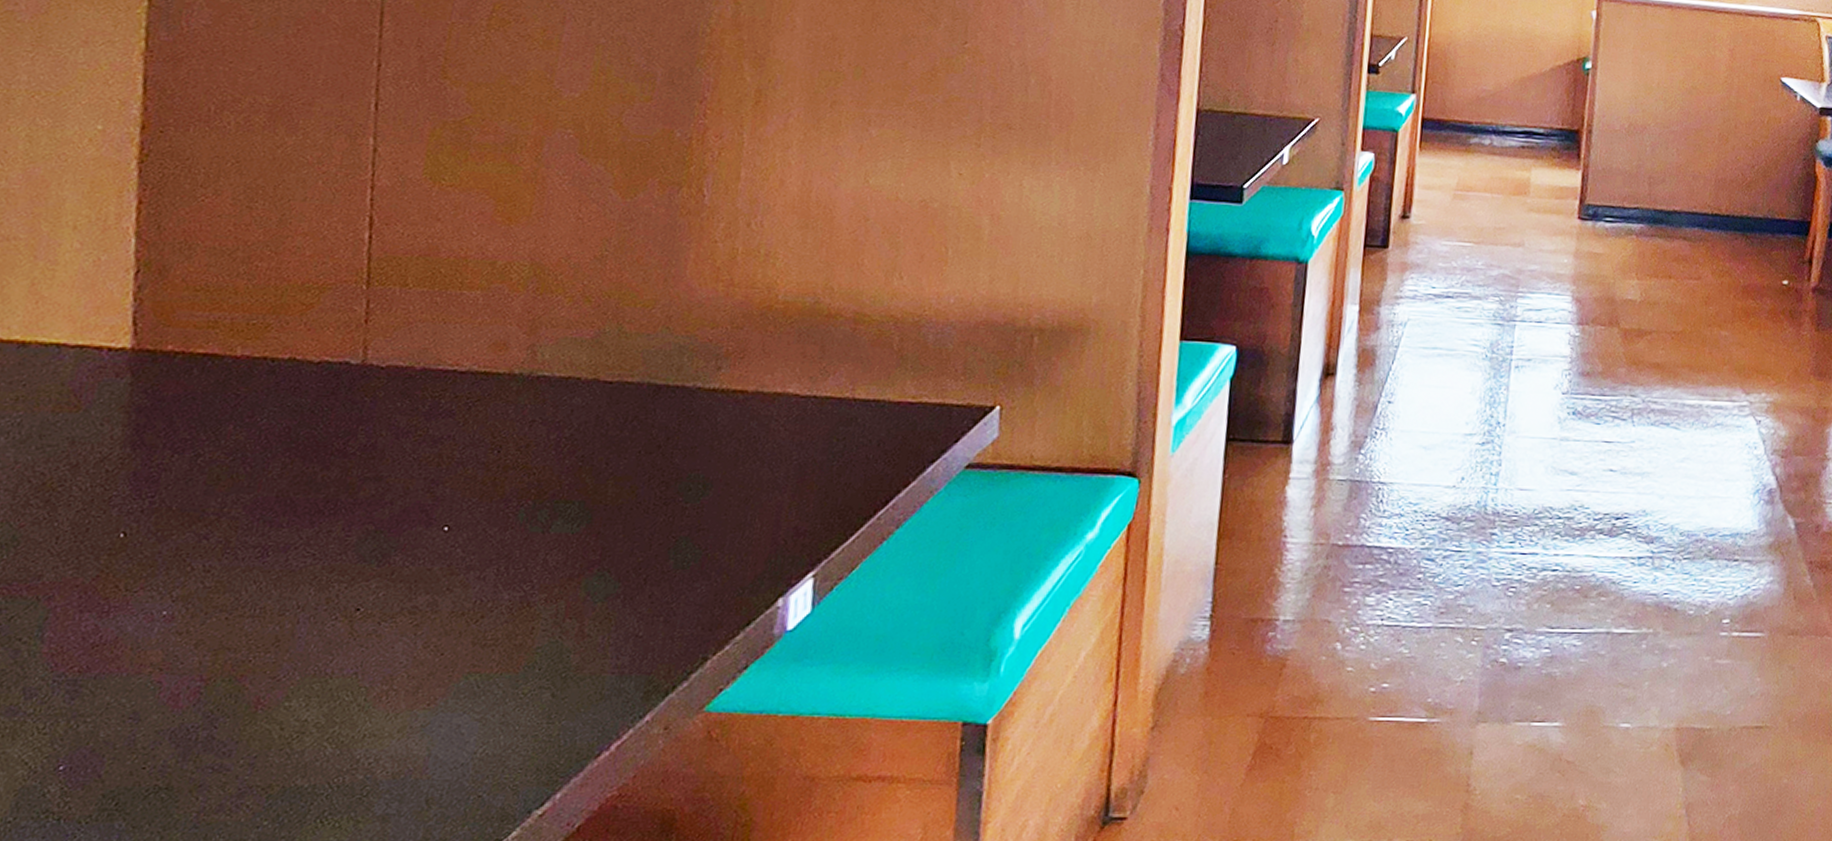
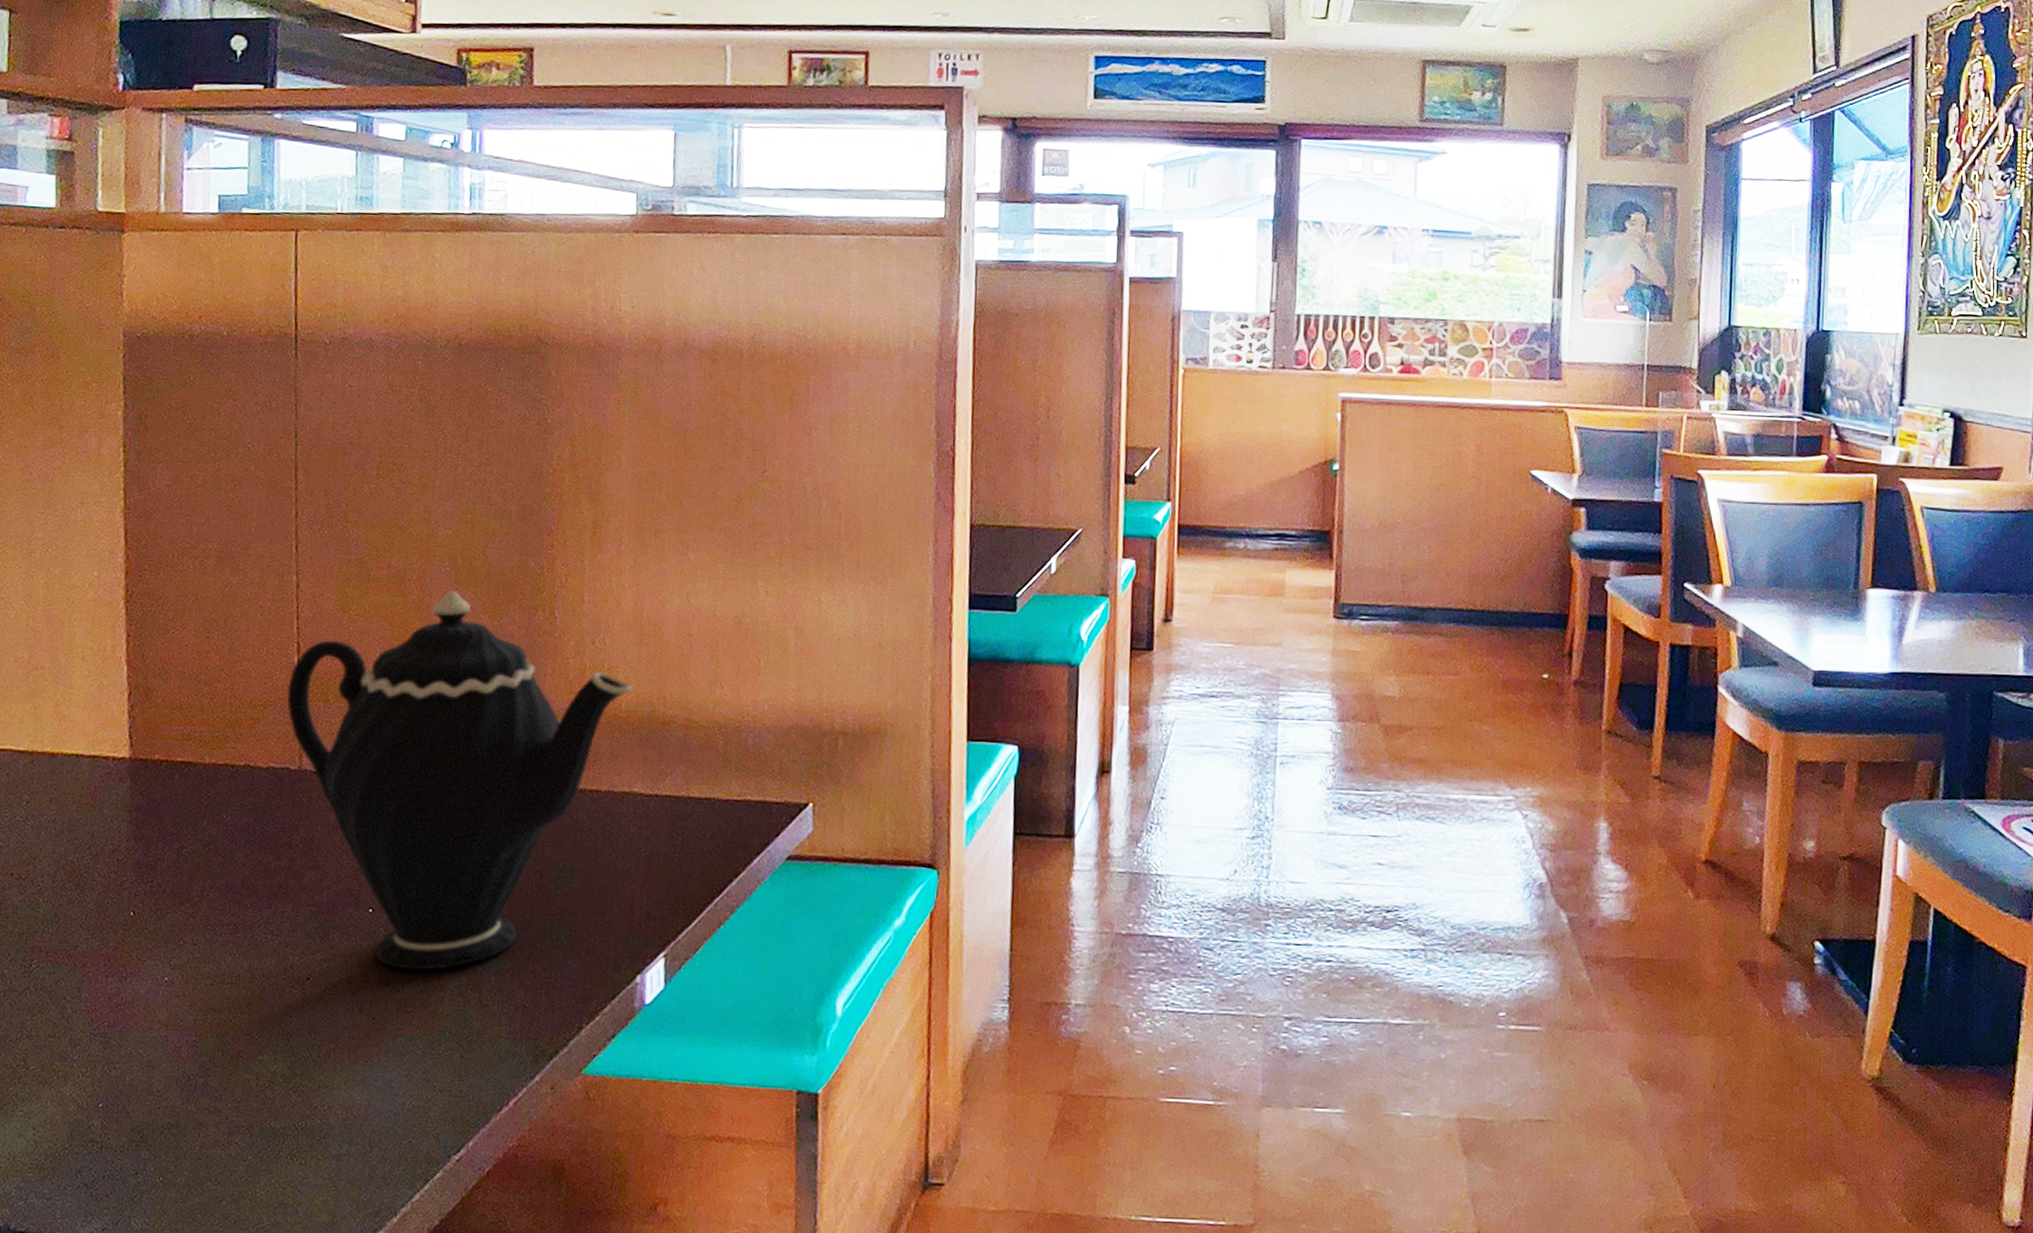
teapot: none [351,161,794,597] -> present [287,590,633,971]

